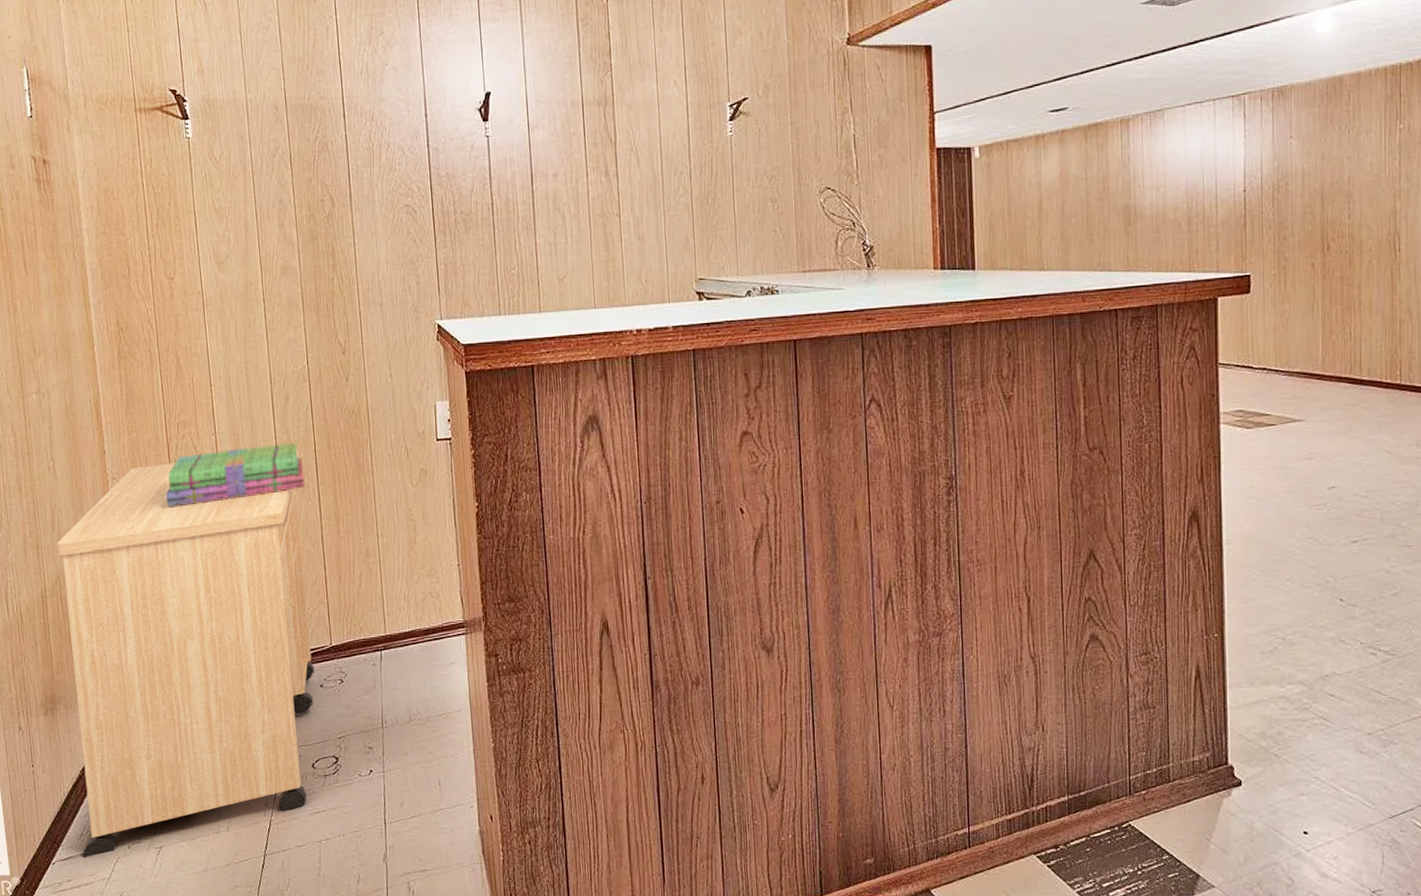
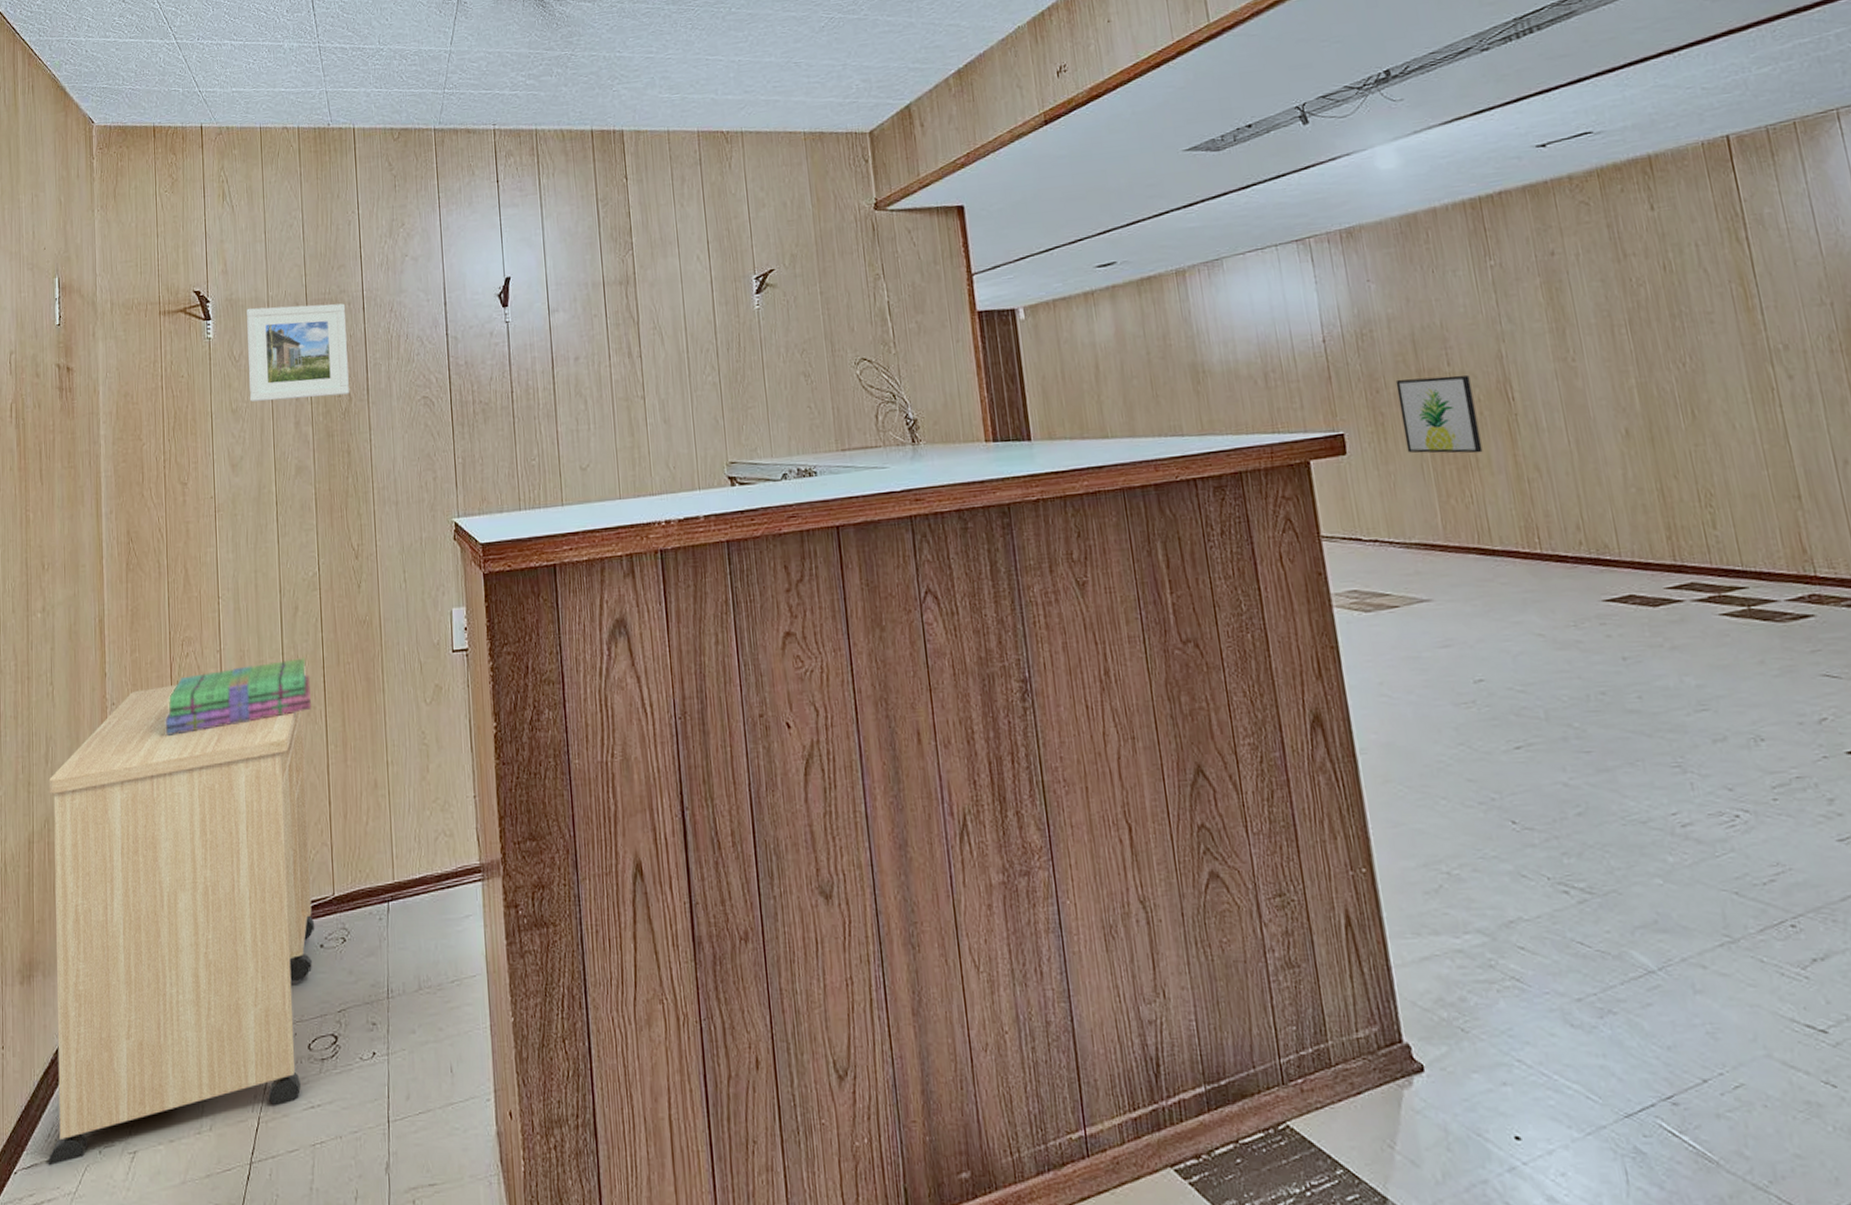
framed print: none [225,109,332,203] -> present [247,303,349,402]
wall art: none [1301,227,1366,297] -> present [1395,375,1483,454]

